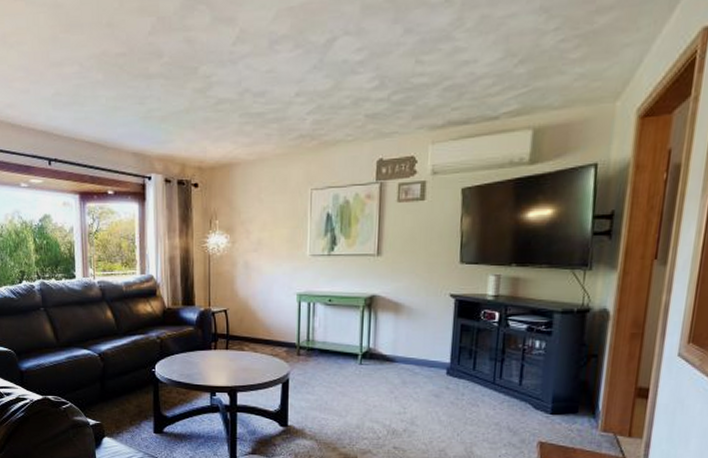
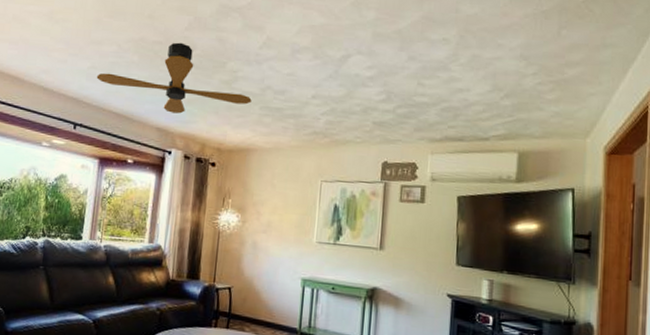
ceiling fan: none [62,50,230,134] -> present [96,42,252,114]

